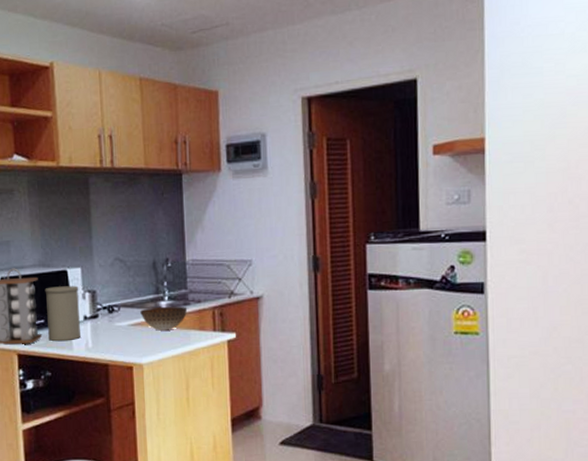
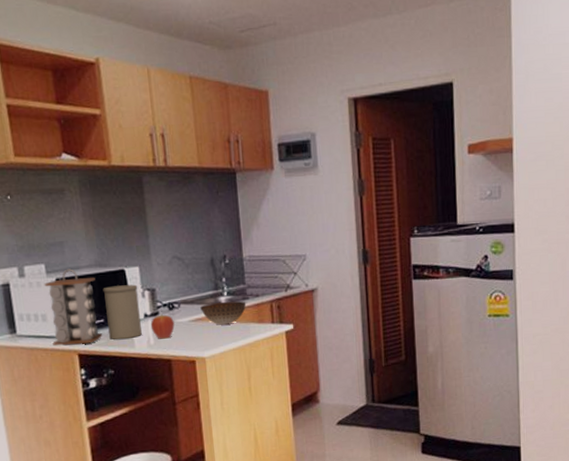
fruit: none [89,316,114,343] -> present [150,313,175,339]

